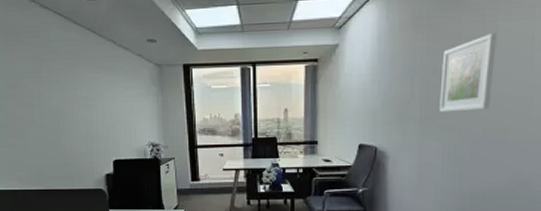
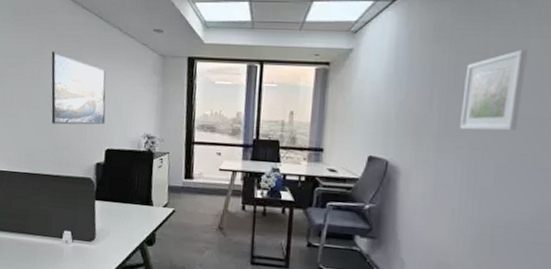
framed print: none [48,69,110,141] -> present [51,51,106,125]

